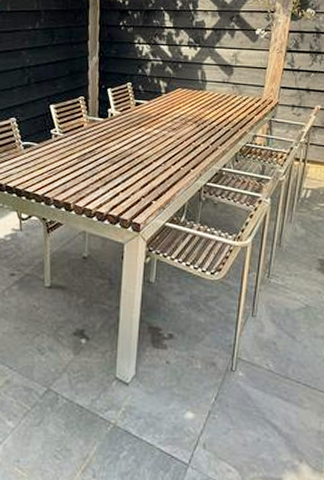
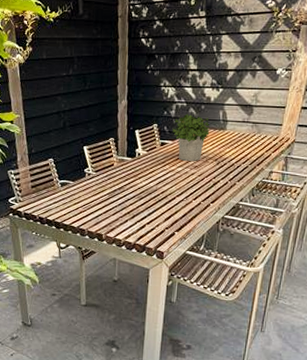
potted plant: none [147,72,188,123] -> present [172,113,210,161]

